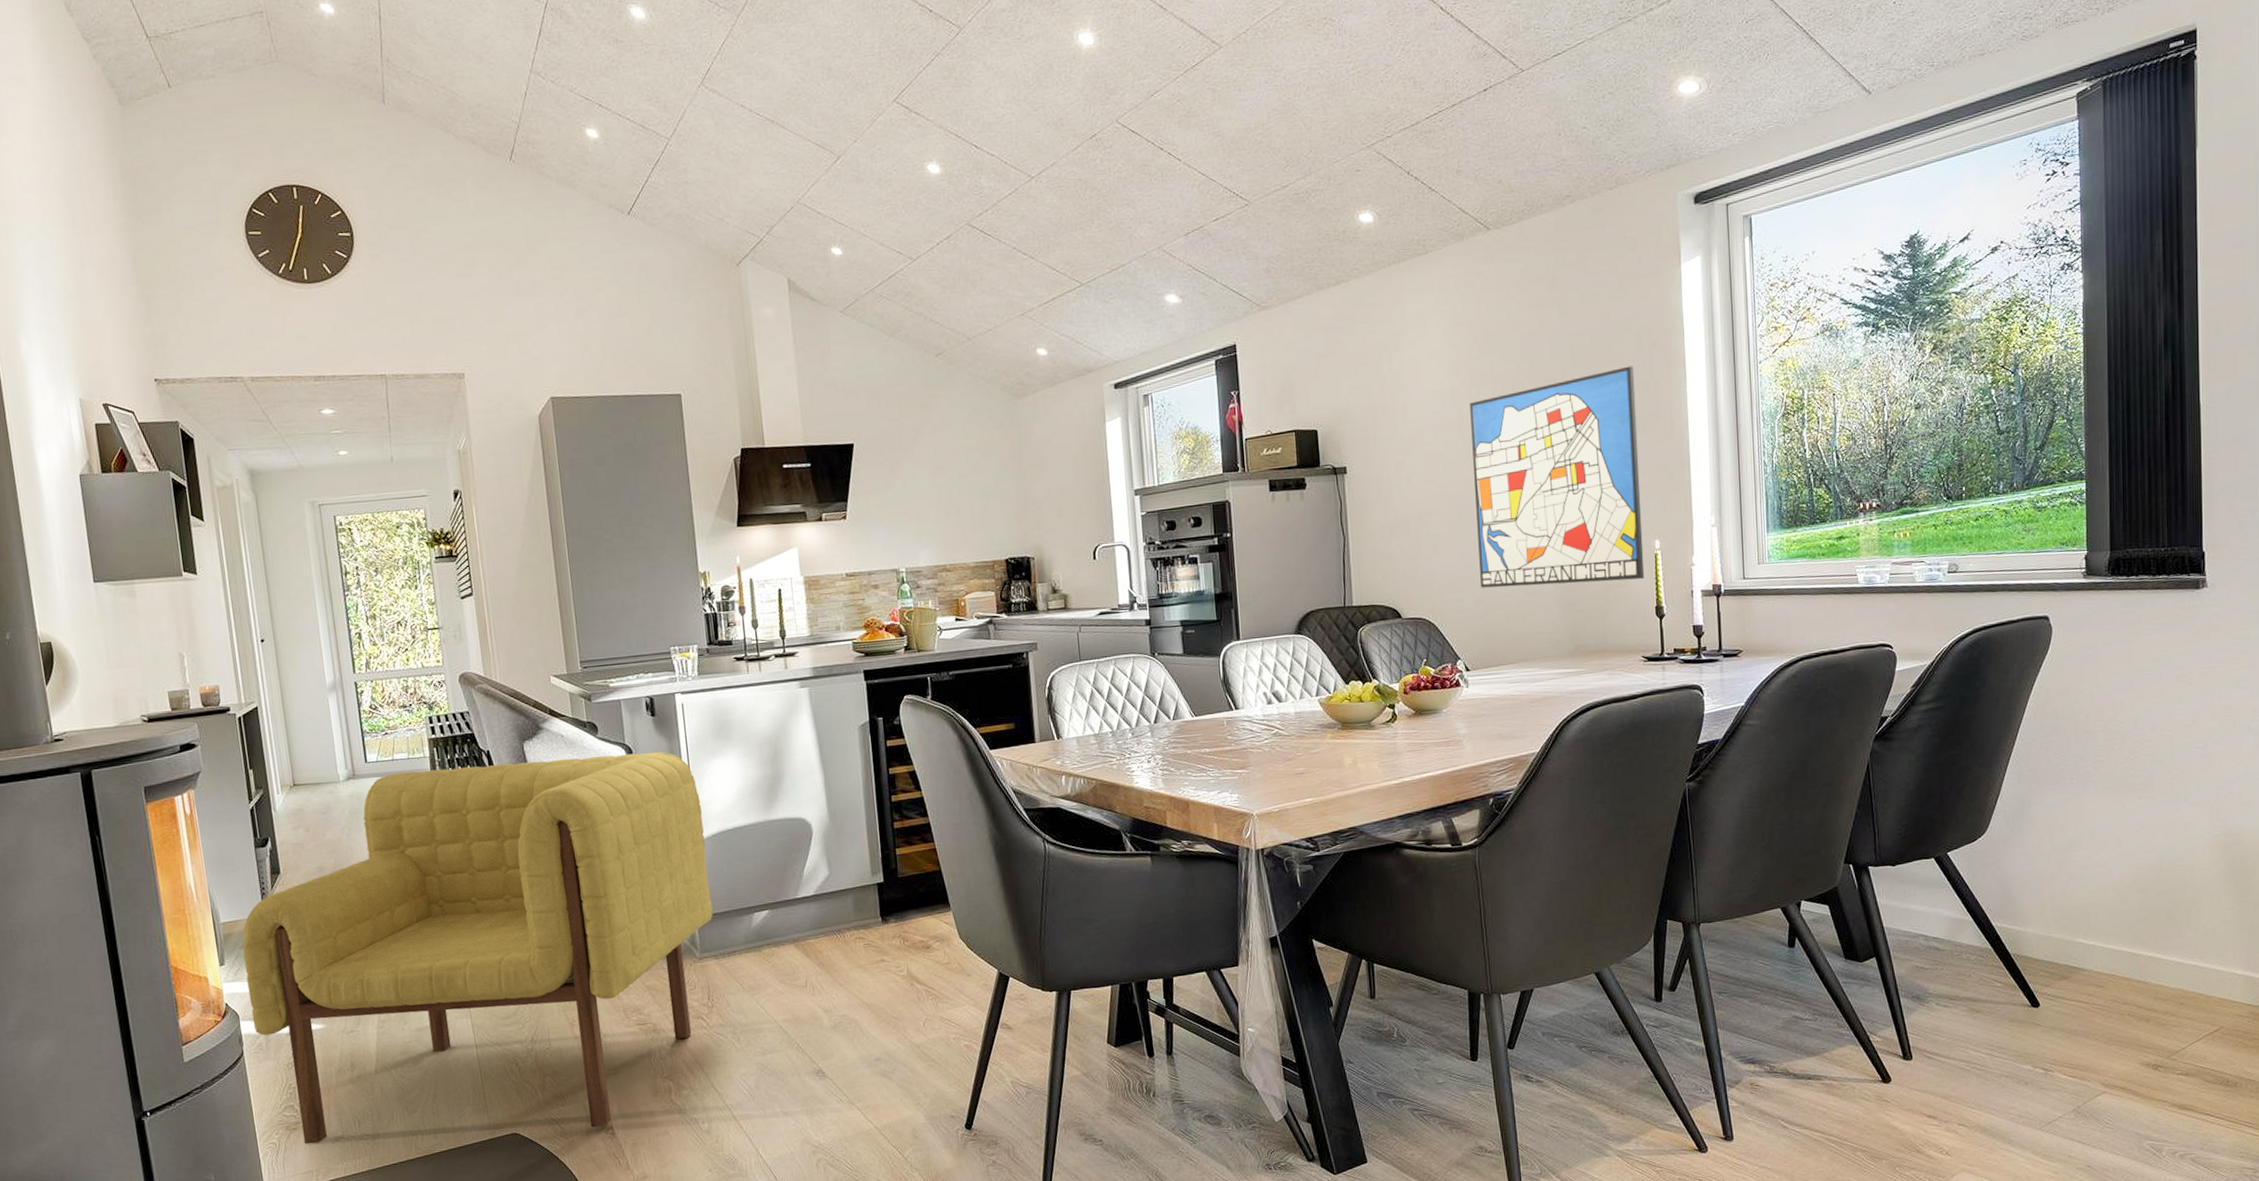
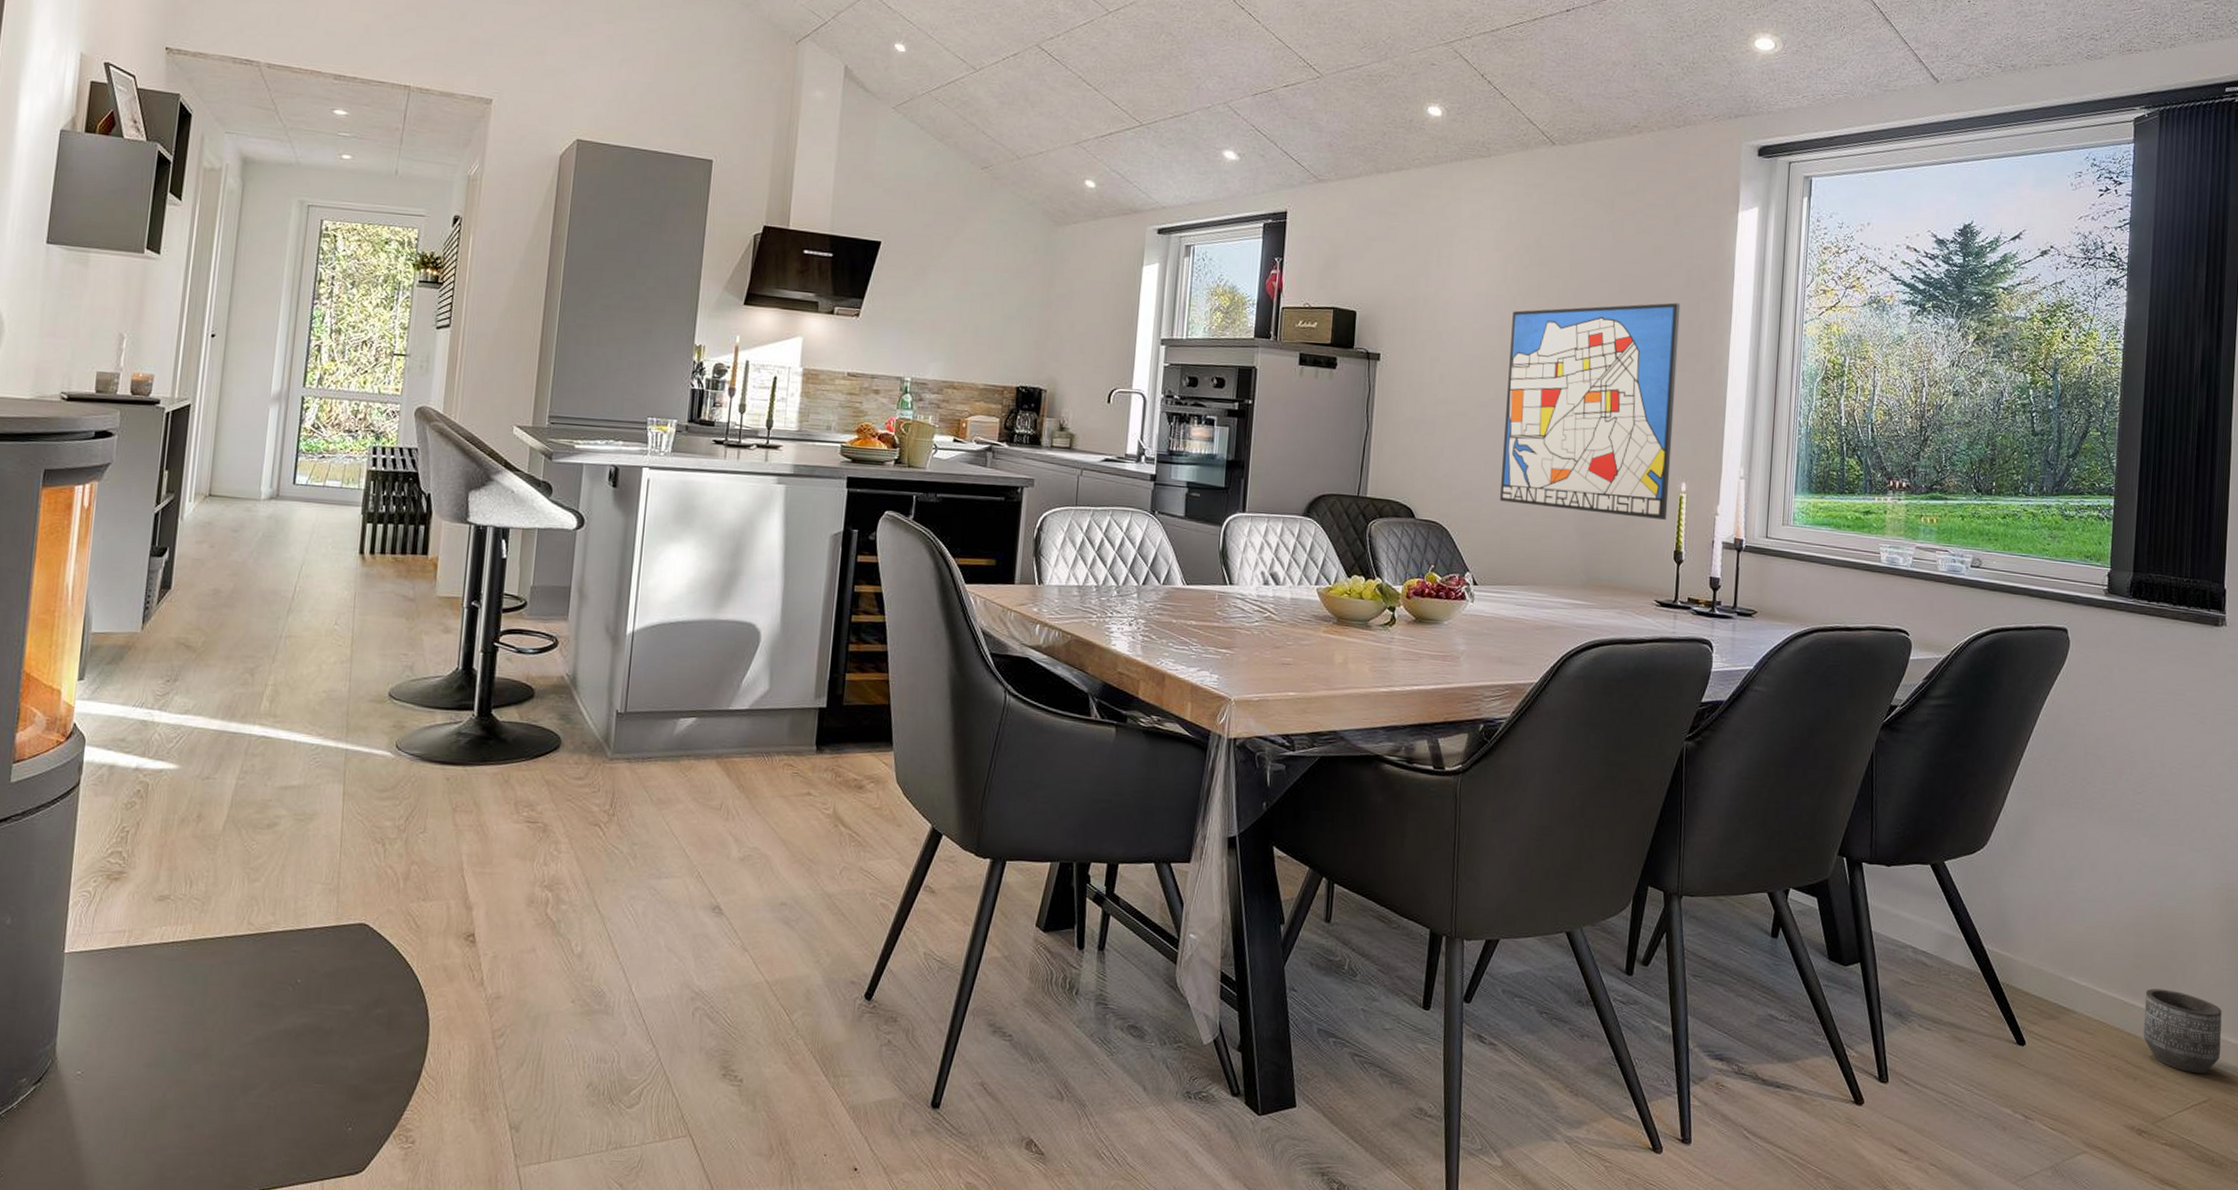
armchair: present [242,752,713,1144] -> none [99,500,647,932]
planter: none [2151,935,2229,1007] -> present [2143,988,2222,1074]

